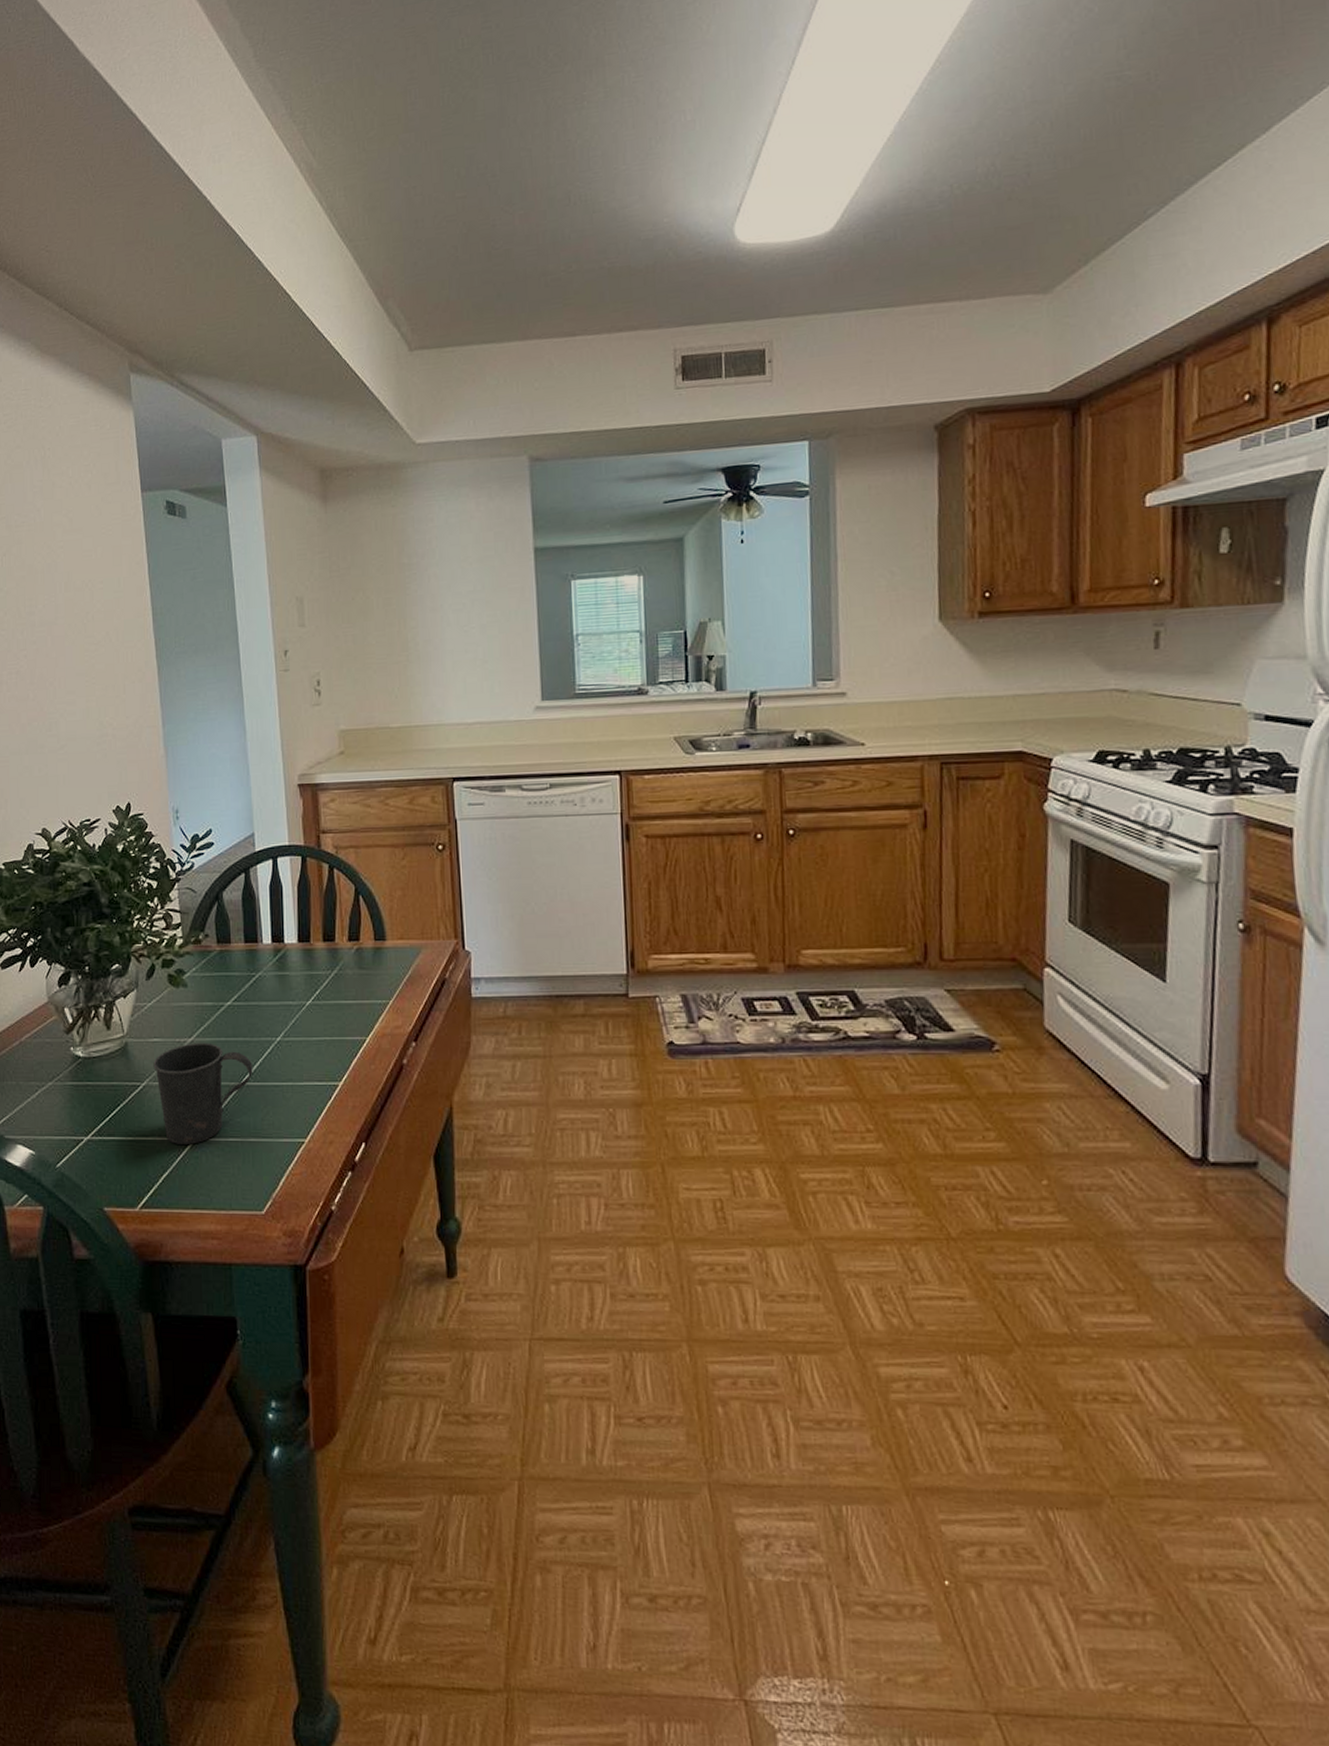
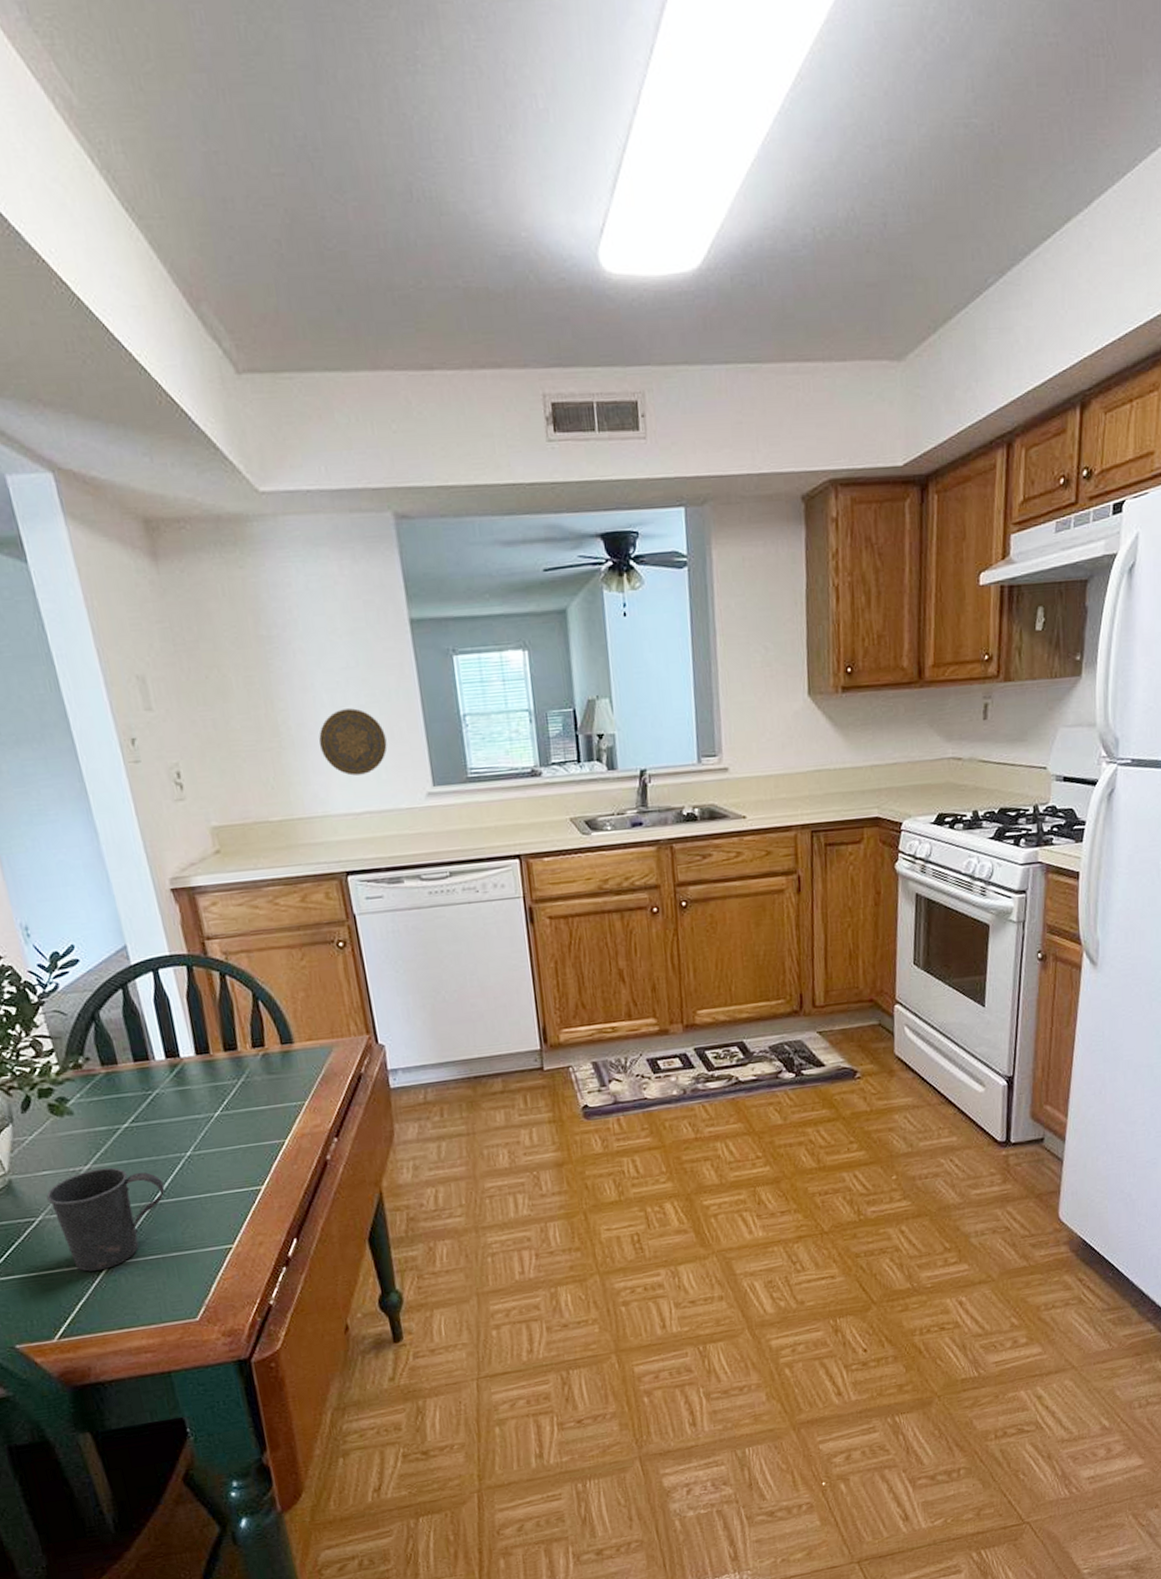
decorative plate: none [441,627,503,688] -> present [319,708,387,776]

